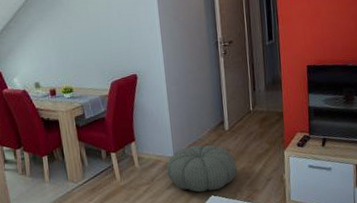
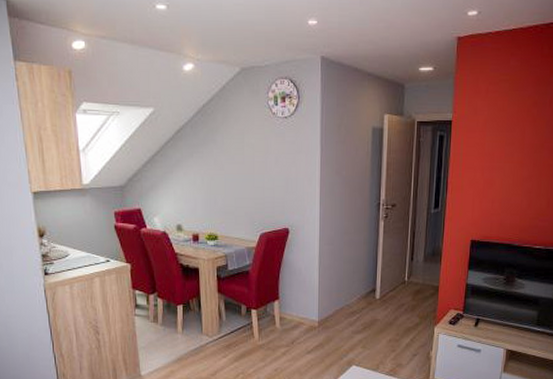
pouf: present [166,145,237,192] -> none [308,312,383,361]

